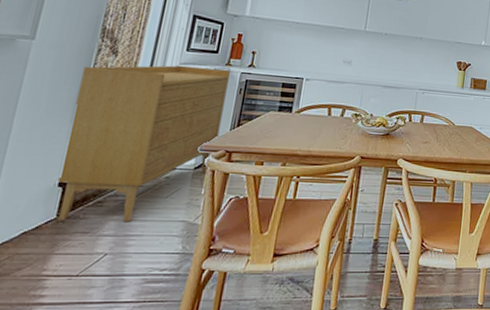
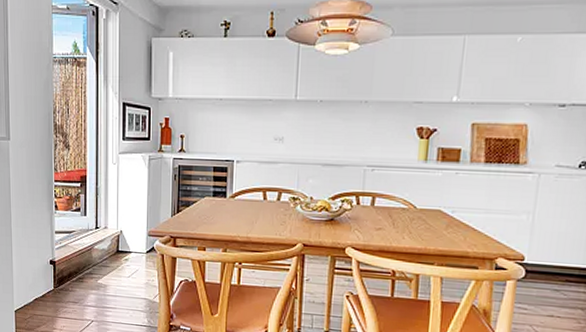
sideboard: present [57,65,230,222] -> none [48,154,163,296]

